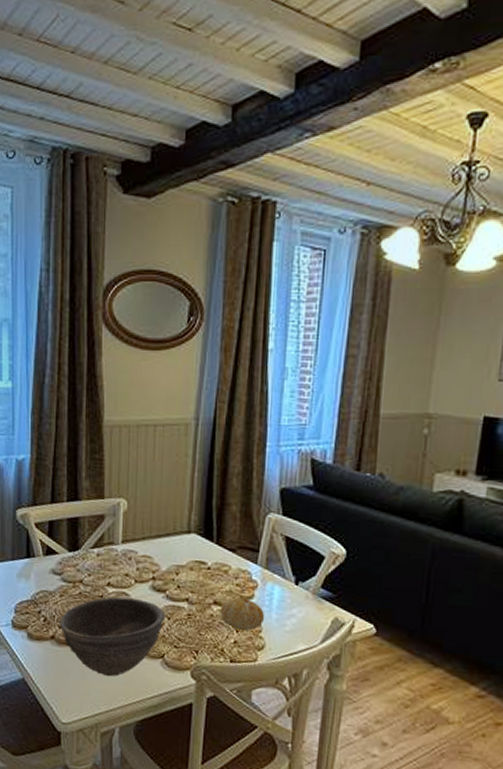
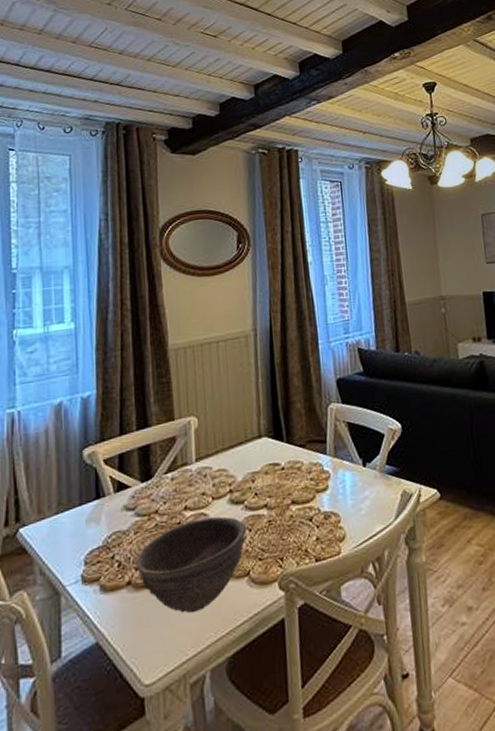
fruit: present [220,597,265,632] -> none [299,490,342,526]

